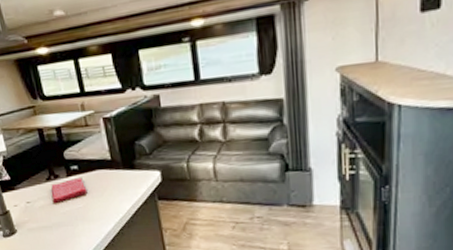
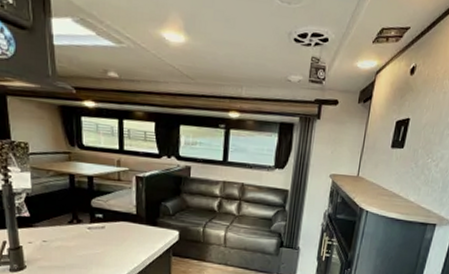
dish towel: present [51,177,88,204] -> none [70,225,108,247]

